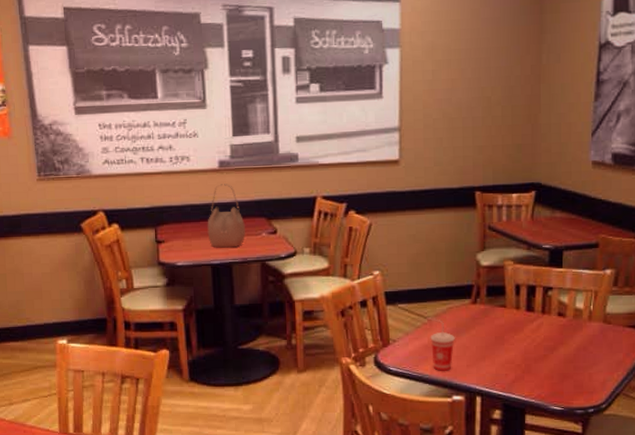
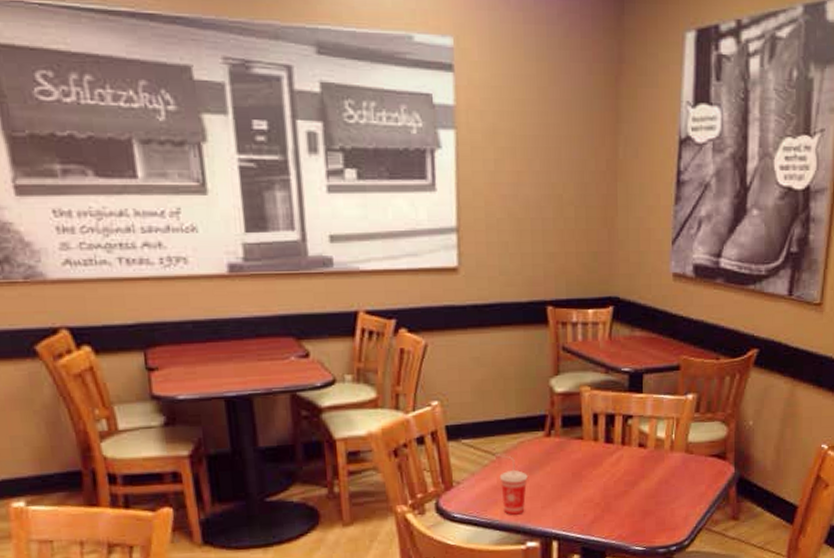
handbag: present [207,184,245,248] -> none [216,294,268,376]

